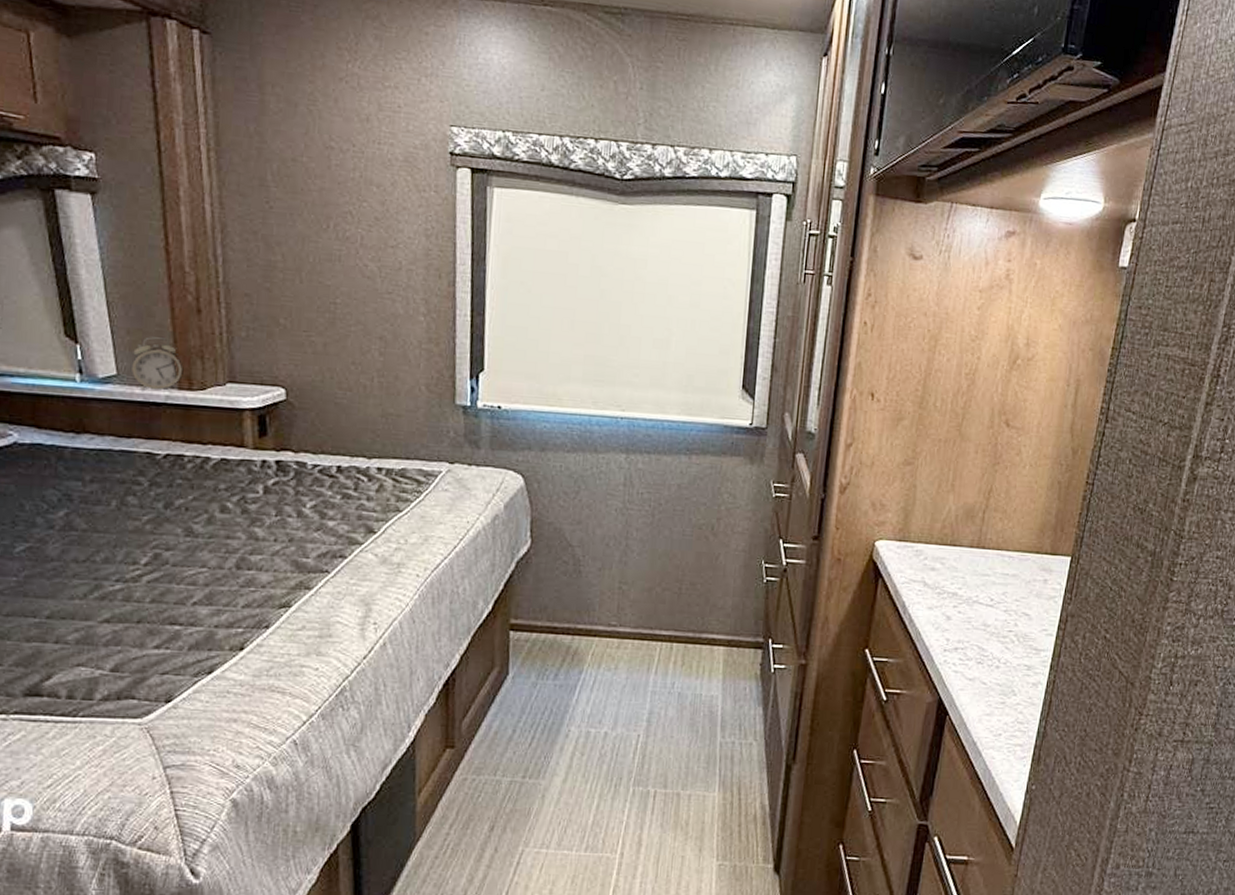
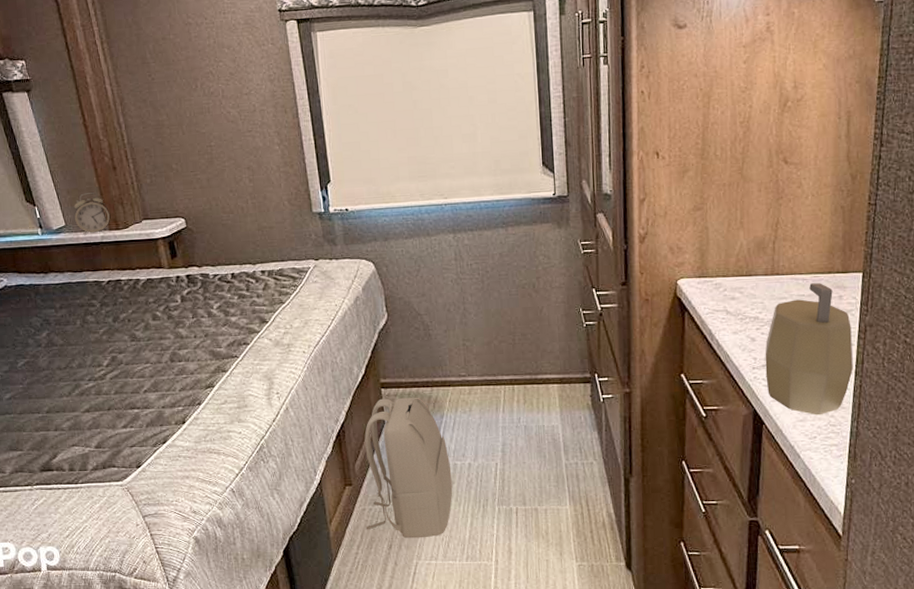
backpack: none [465,643,583,820] -> present [364,397,453,539]
soap dispenser: none [956,562,1053,710] -> present [765,283,853,415]

